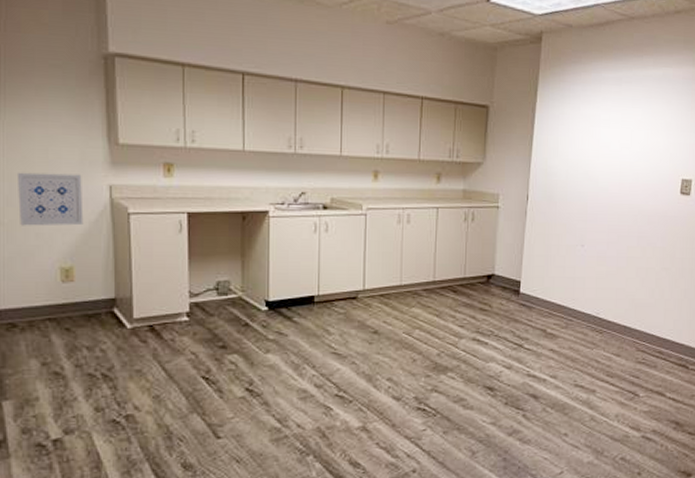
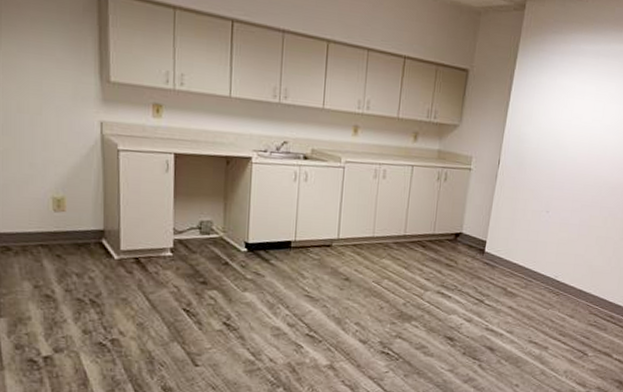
wall art: present [16,172,84,226] -> none [11,102,75,159]

